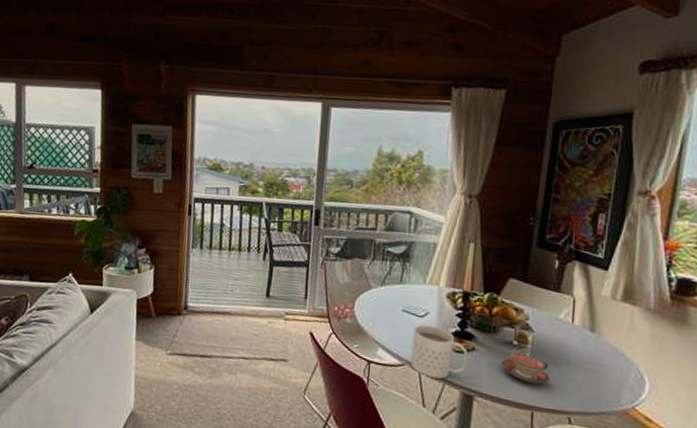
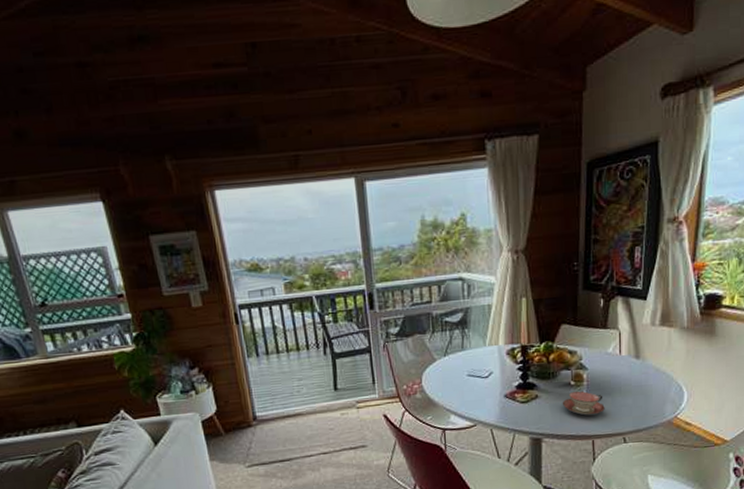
mug: present [410,324,468,379] -> none [480,383,532,431]

